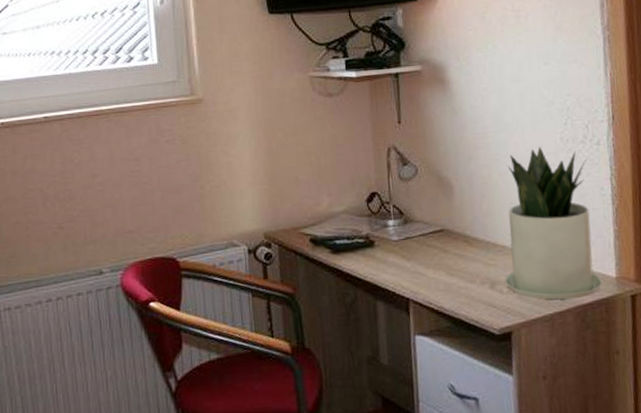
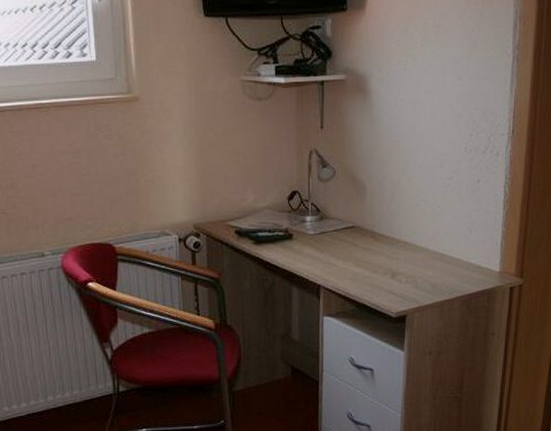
planter: present [503,147,604,300] -> none [403,155,488,290]

